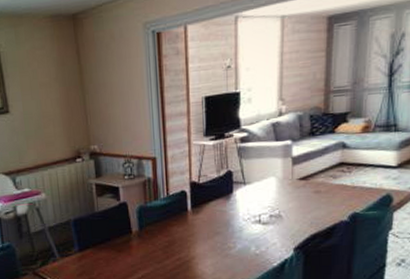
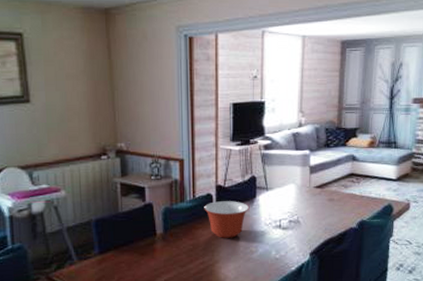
mixing bowl: none [178,197,226,235] -> present [204,201,250,238]

